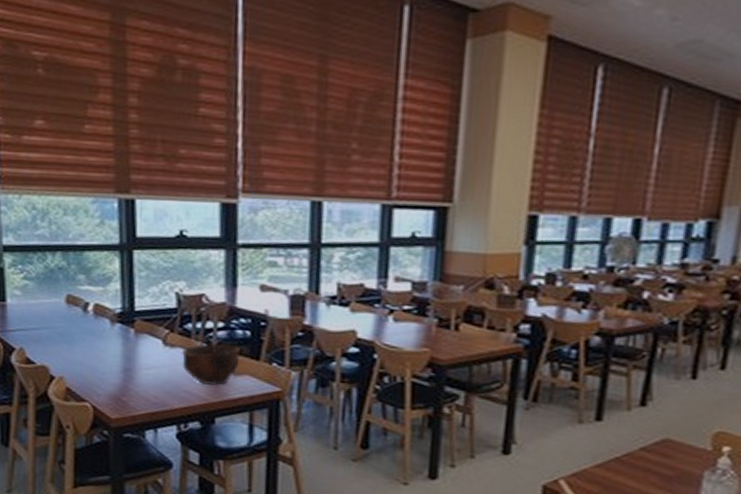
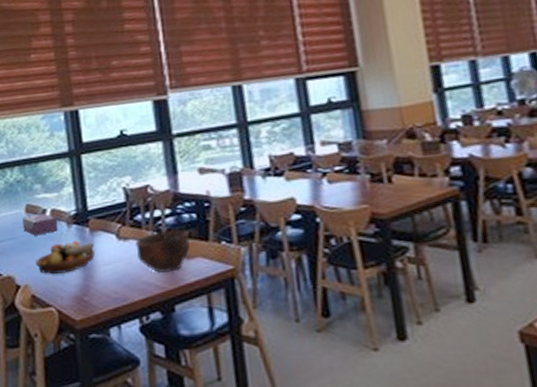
tissue box: none [62,306,100,329] -> present [22,214,58,236]
fruit bowl: none [73,340,139,371] -> present [36,241,95,275]

